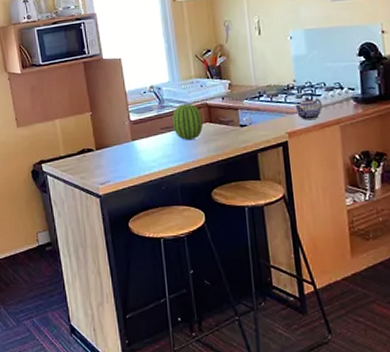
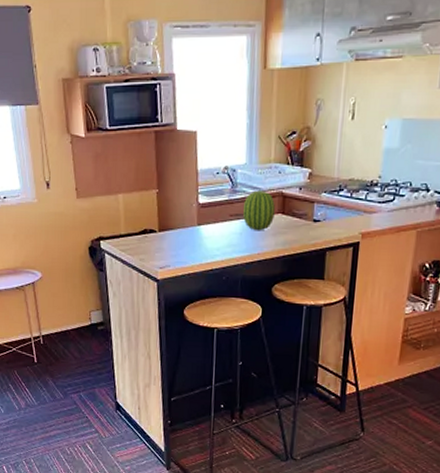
teapot: present [295,97,322,120] -> none [374,196,403,221]

